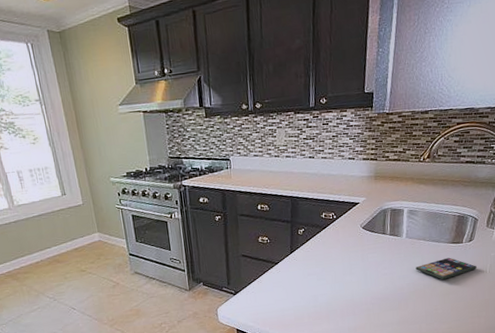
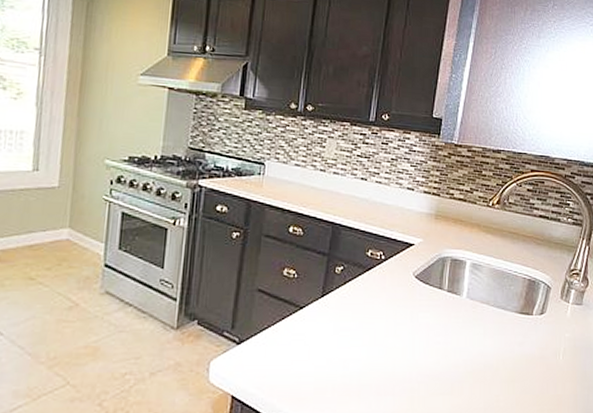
smartphone: present [415,257,477,280] -> none [475,331,548,361]

